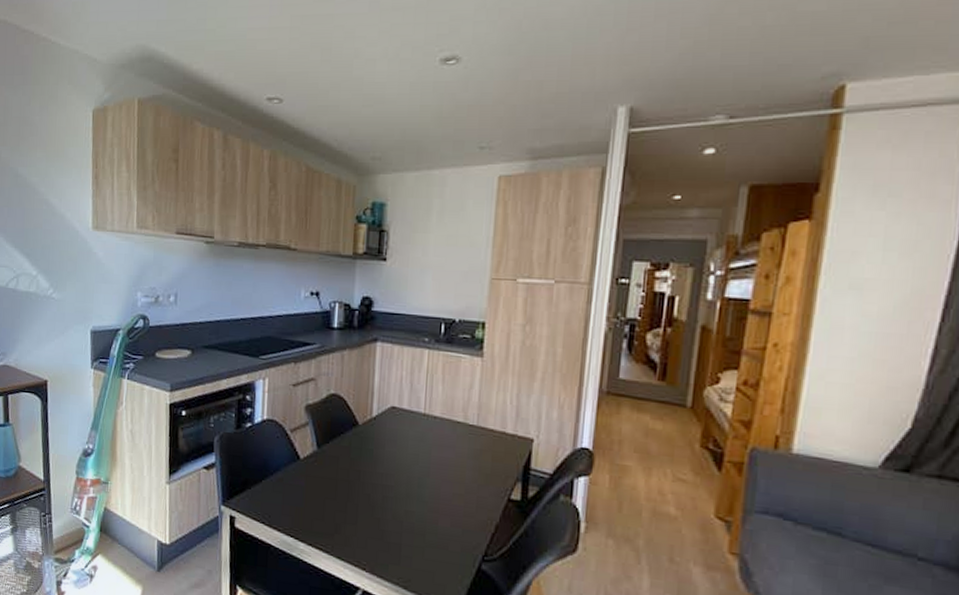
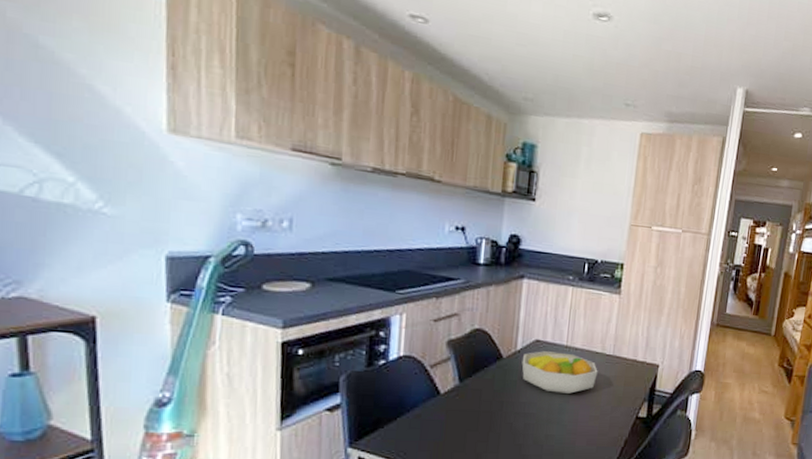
fruit bowl: none [378,418,461,467] -> present [521,351,598,394]

